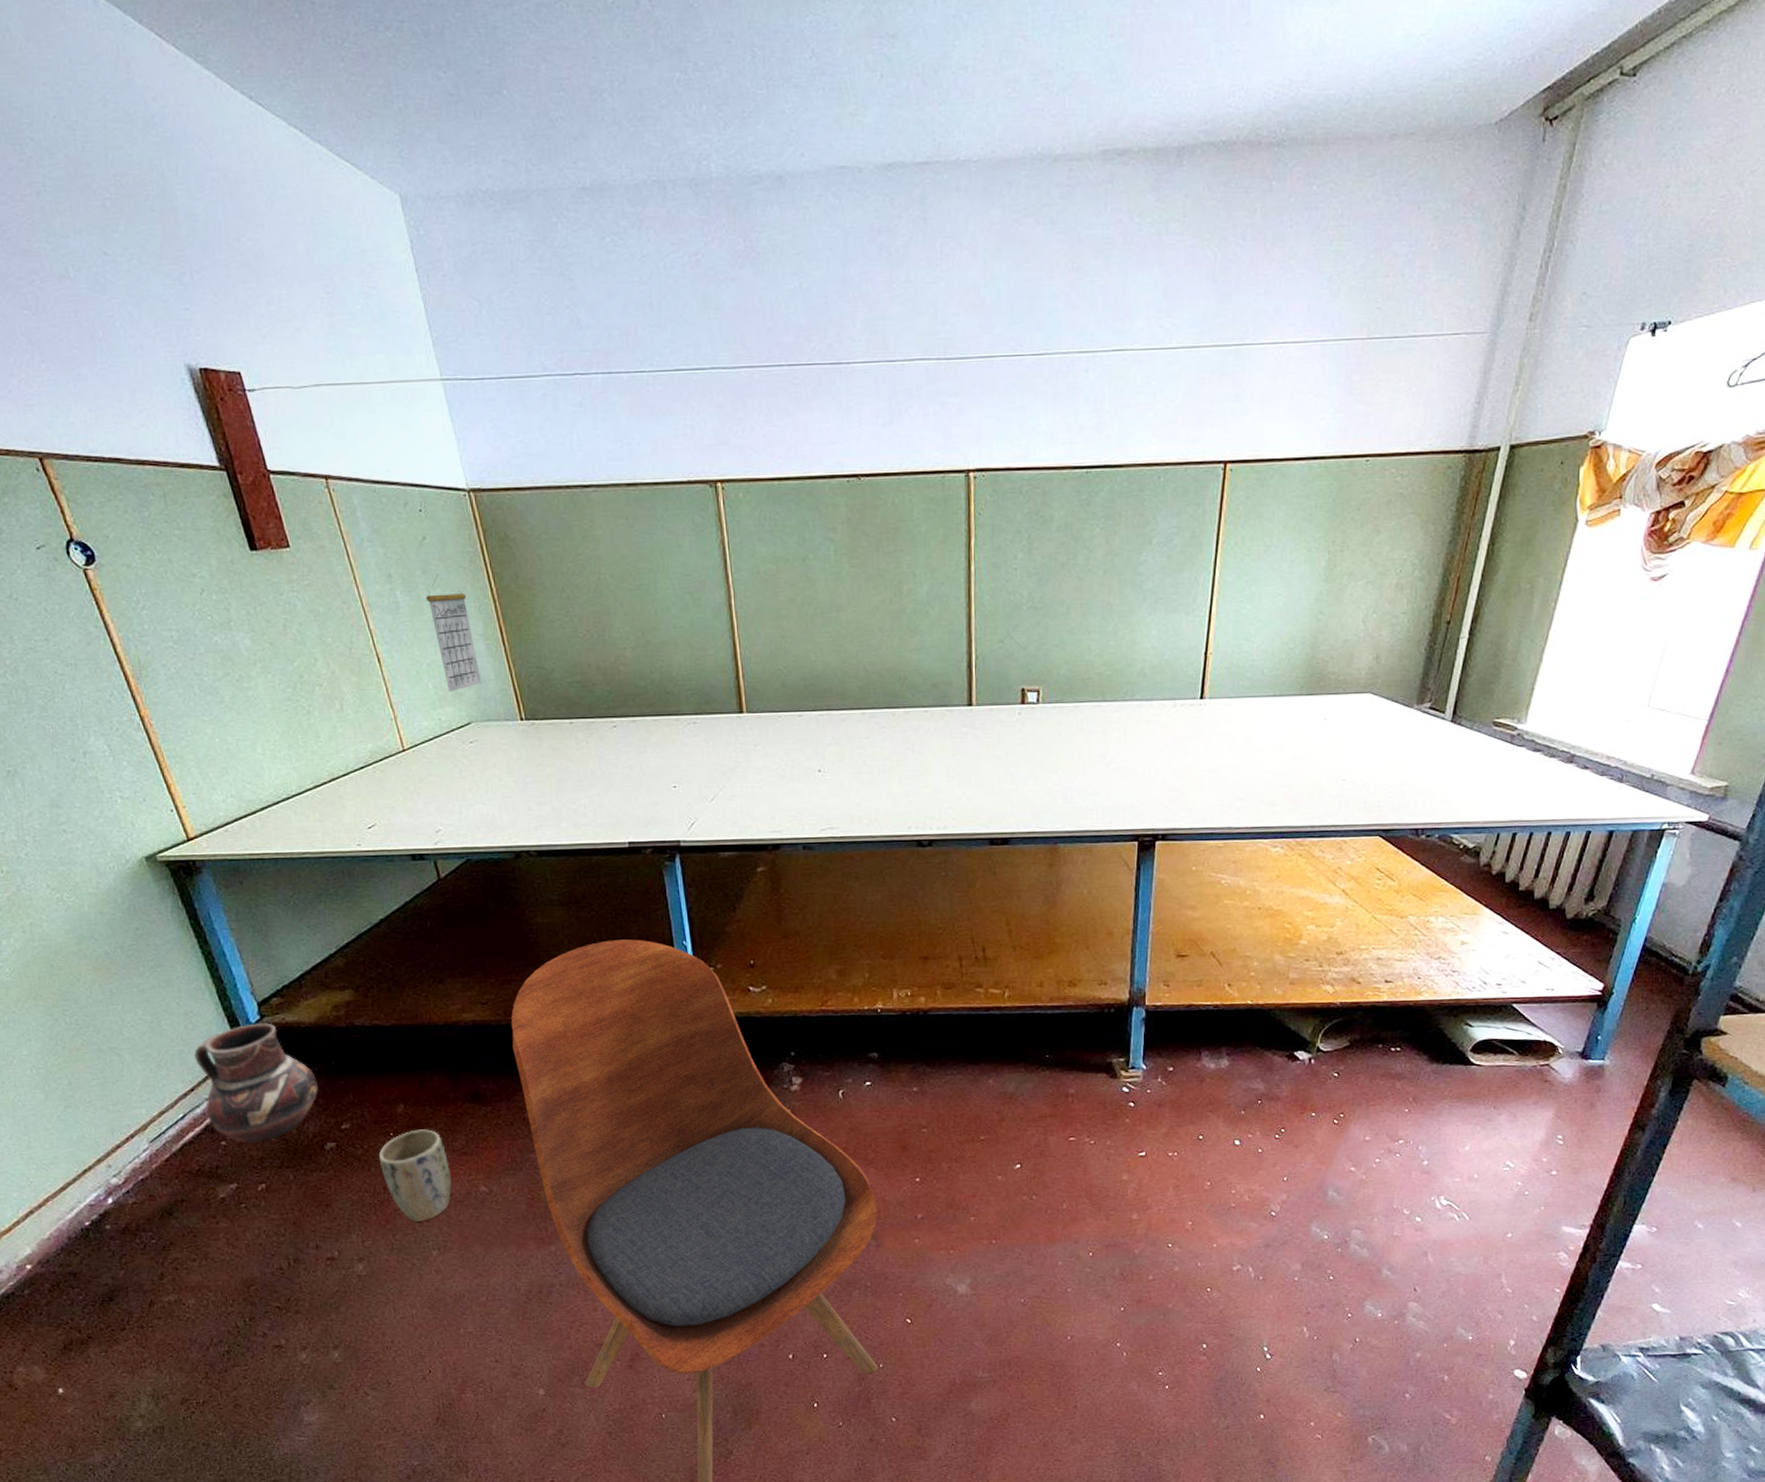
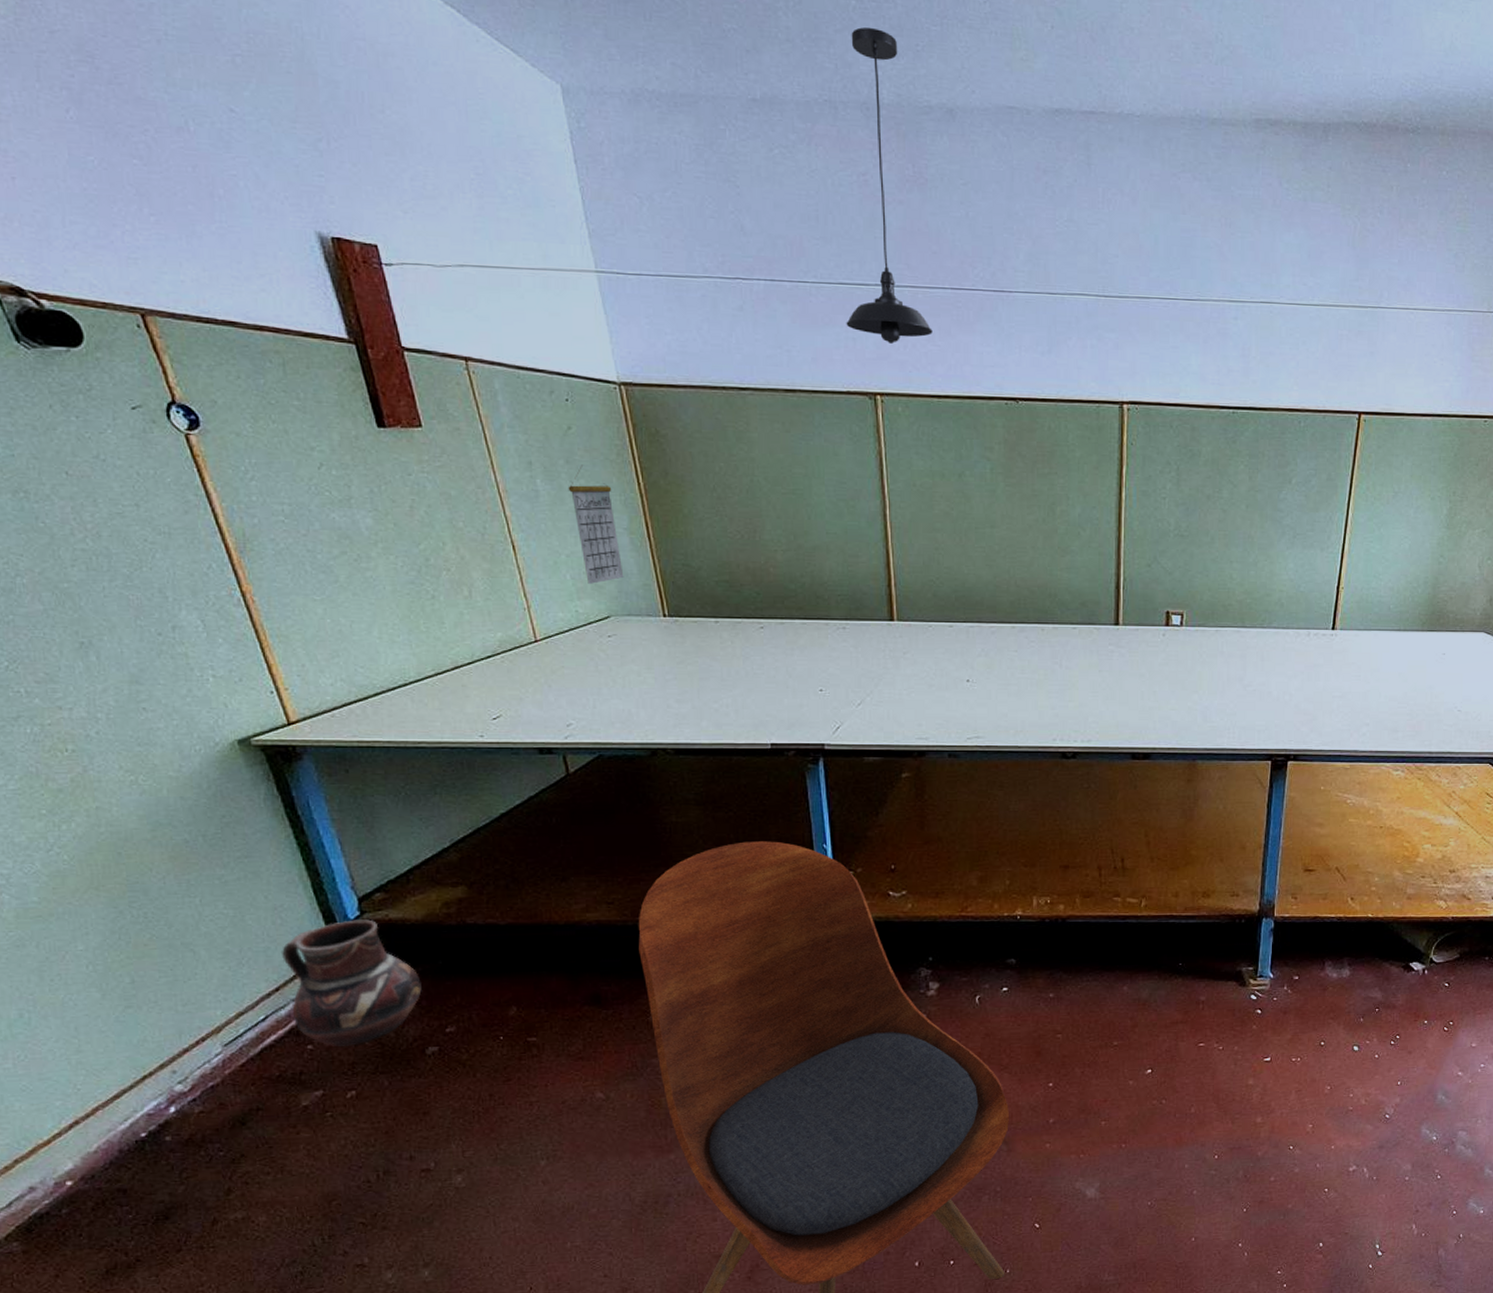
plant pot: present [379,1129,452,1223] -> none [487,1033,565,1131]
light fixture: none [676,99,771,428] -> present [846,27,933,343]

